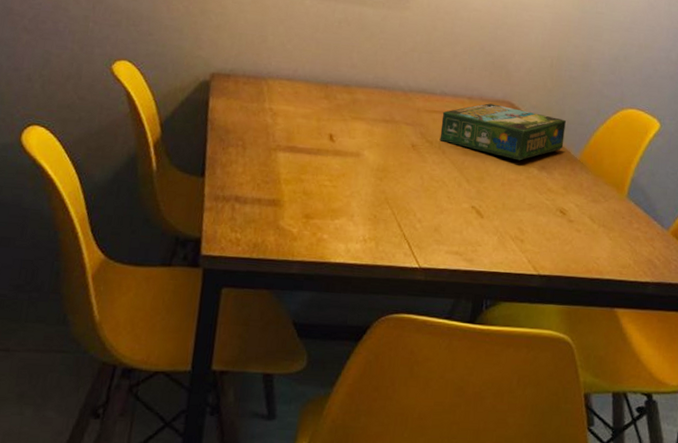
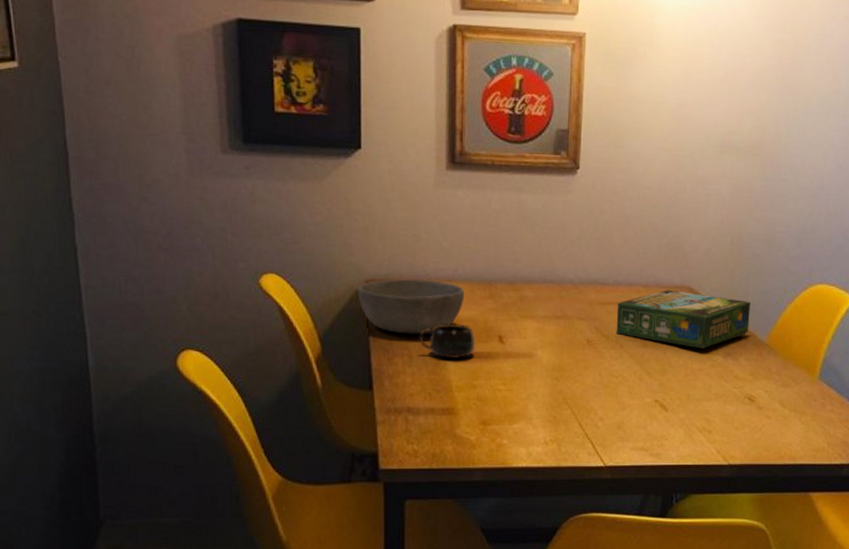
bowl: none [202,74,302,128] -> present [358,279,465,335]
mug: none [254,119,308,153] -> present [418,323,476,359]

